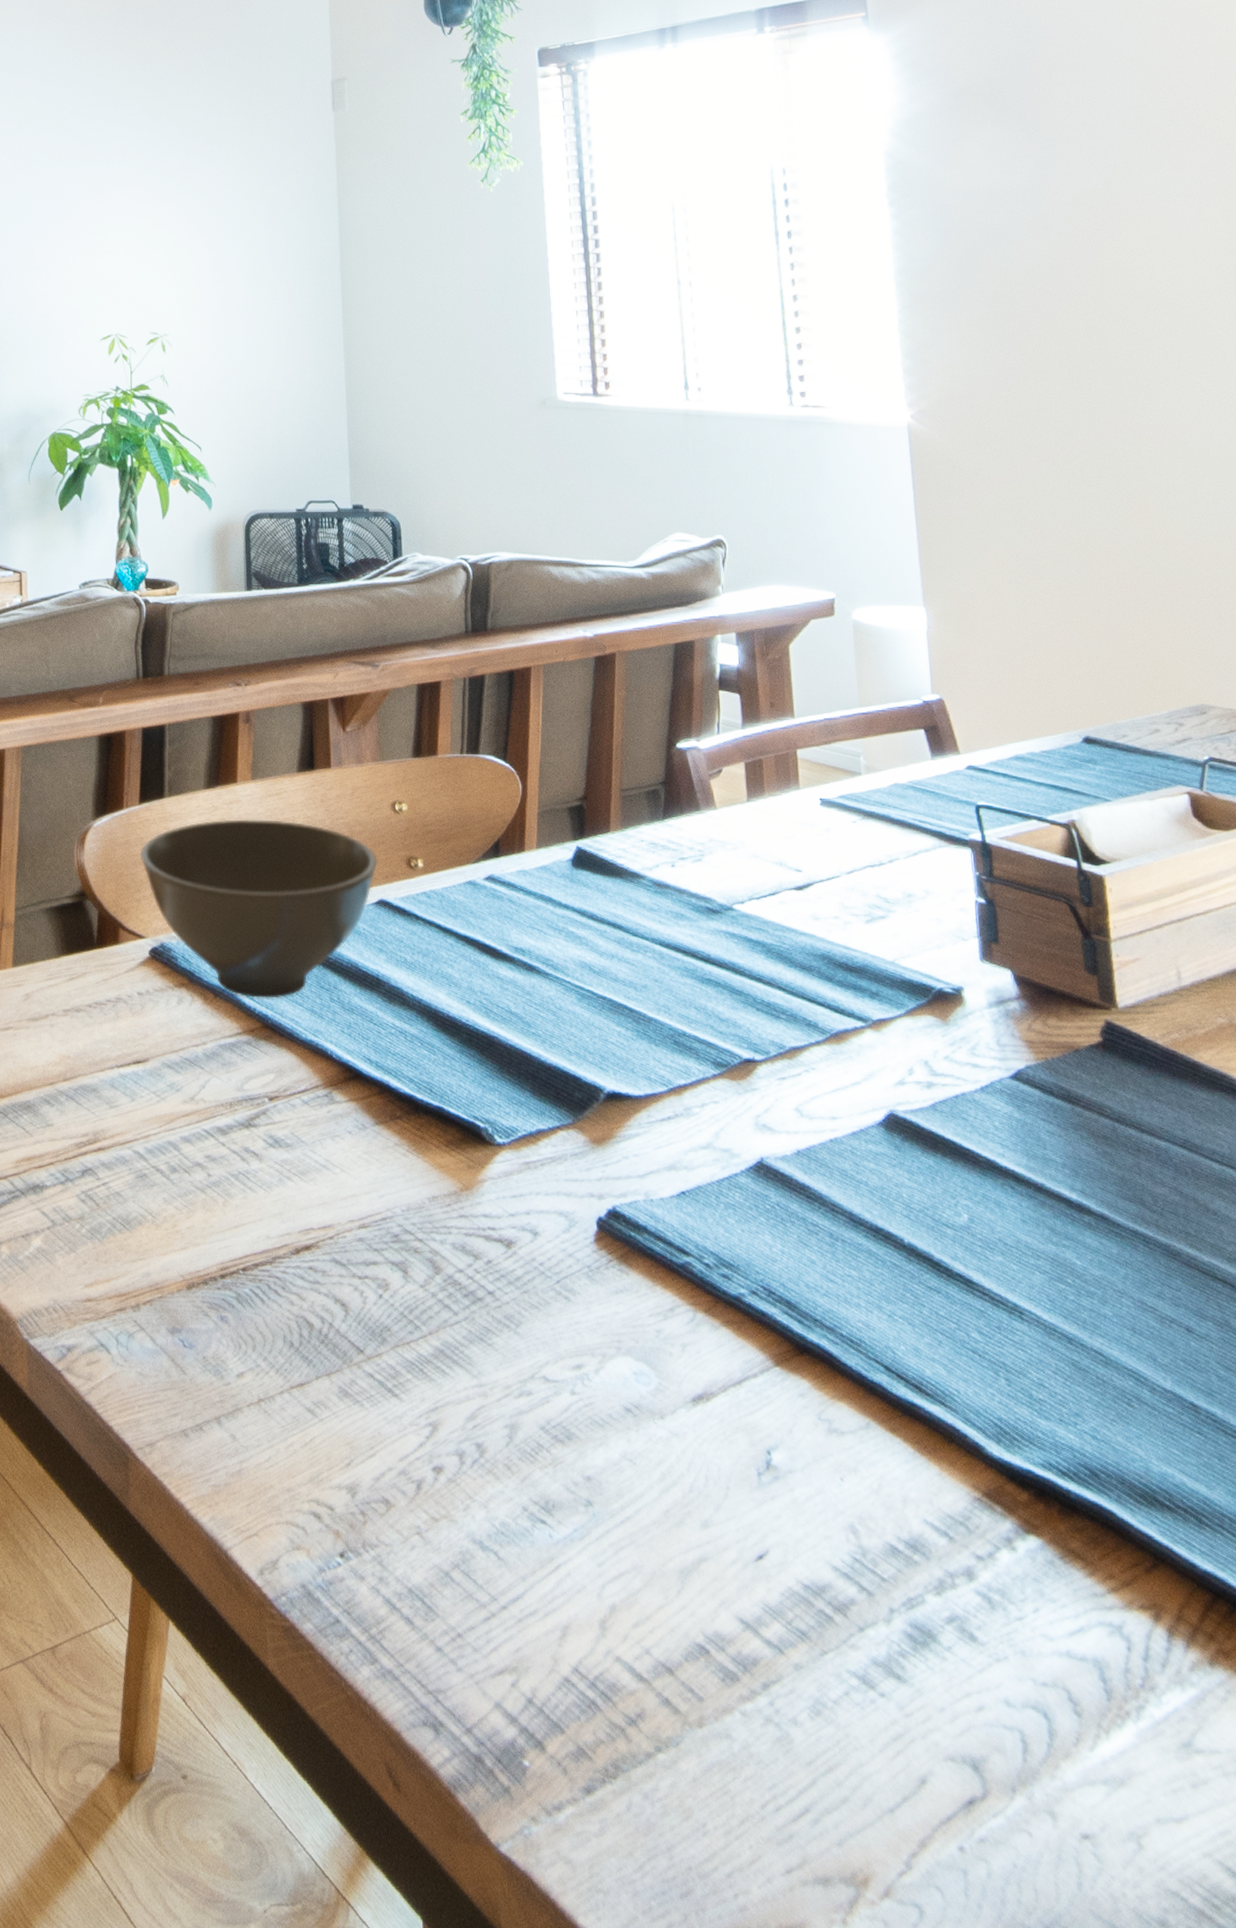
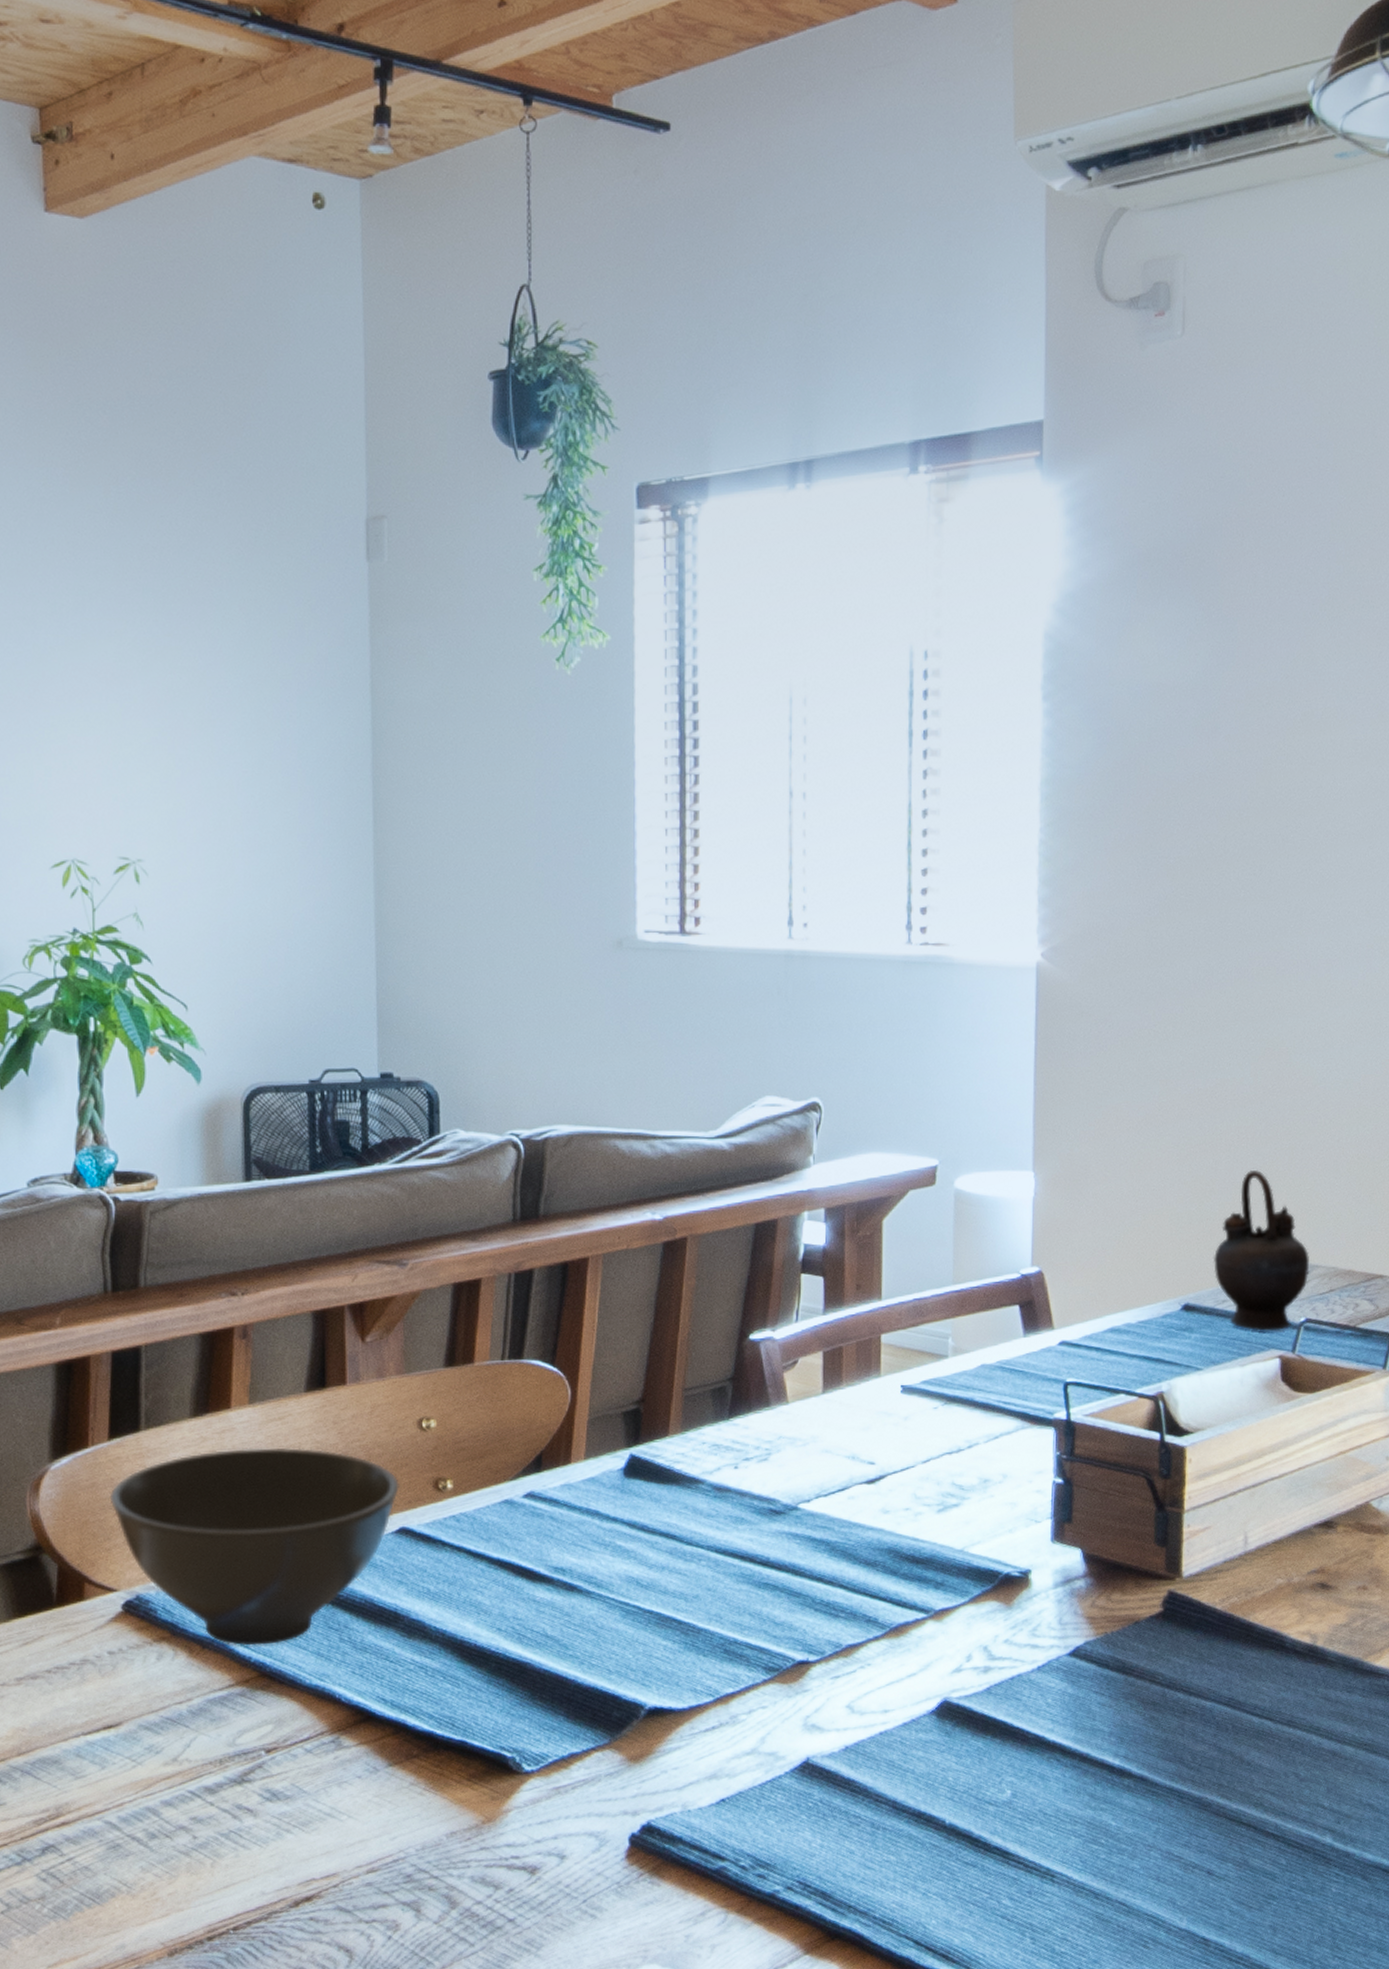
teapot: none [1107,614,1206,767] -> present [1213,1170,1309,1331]

